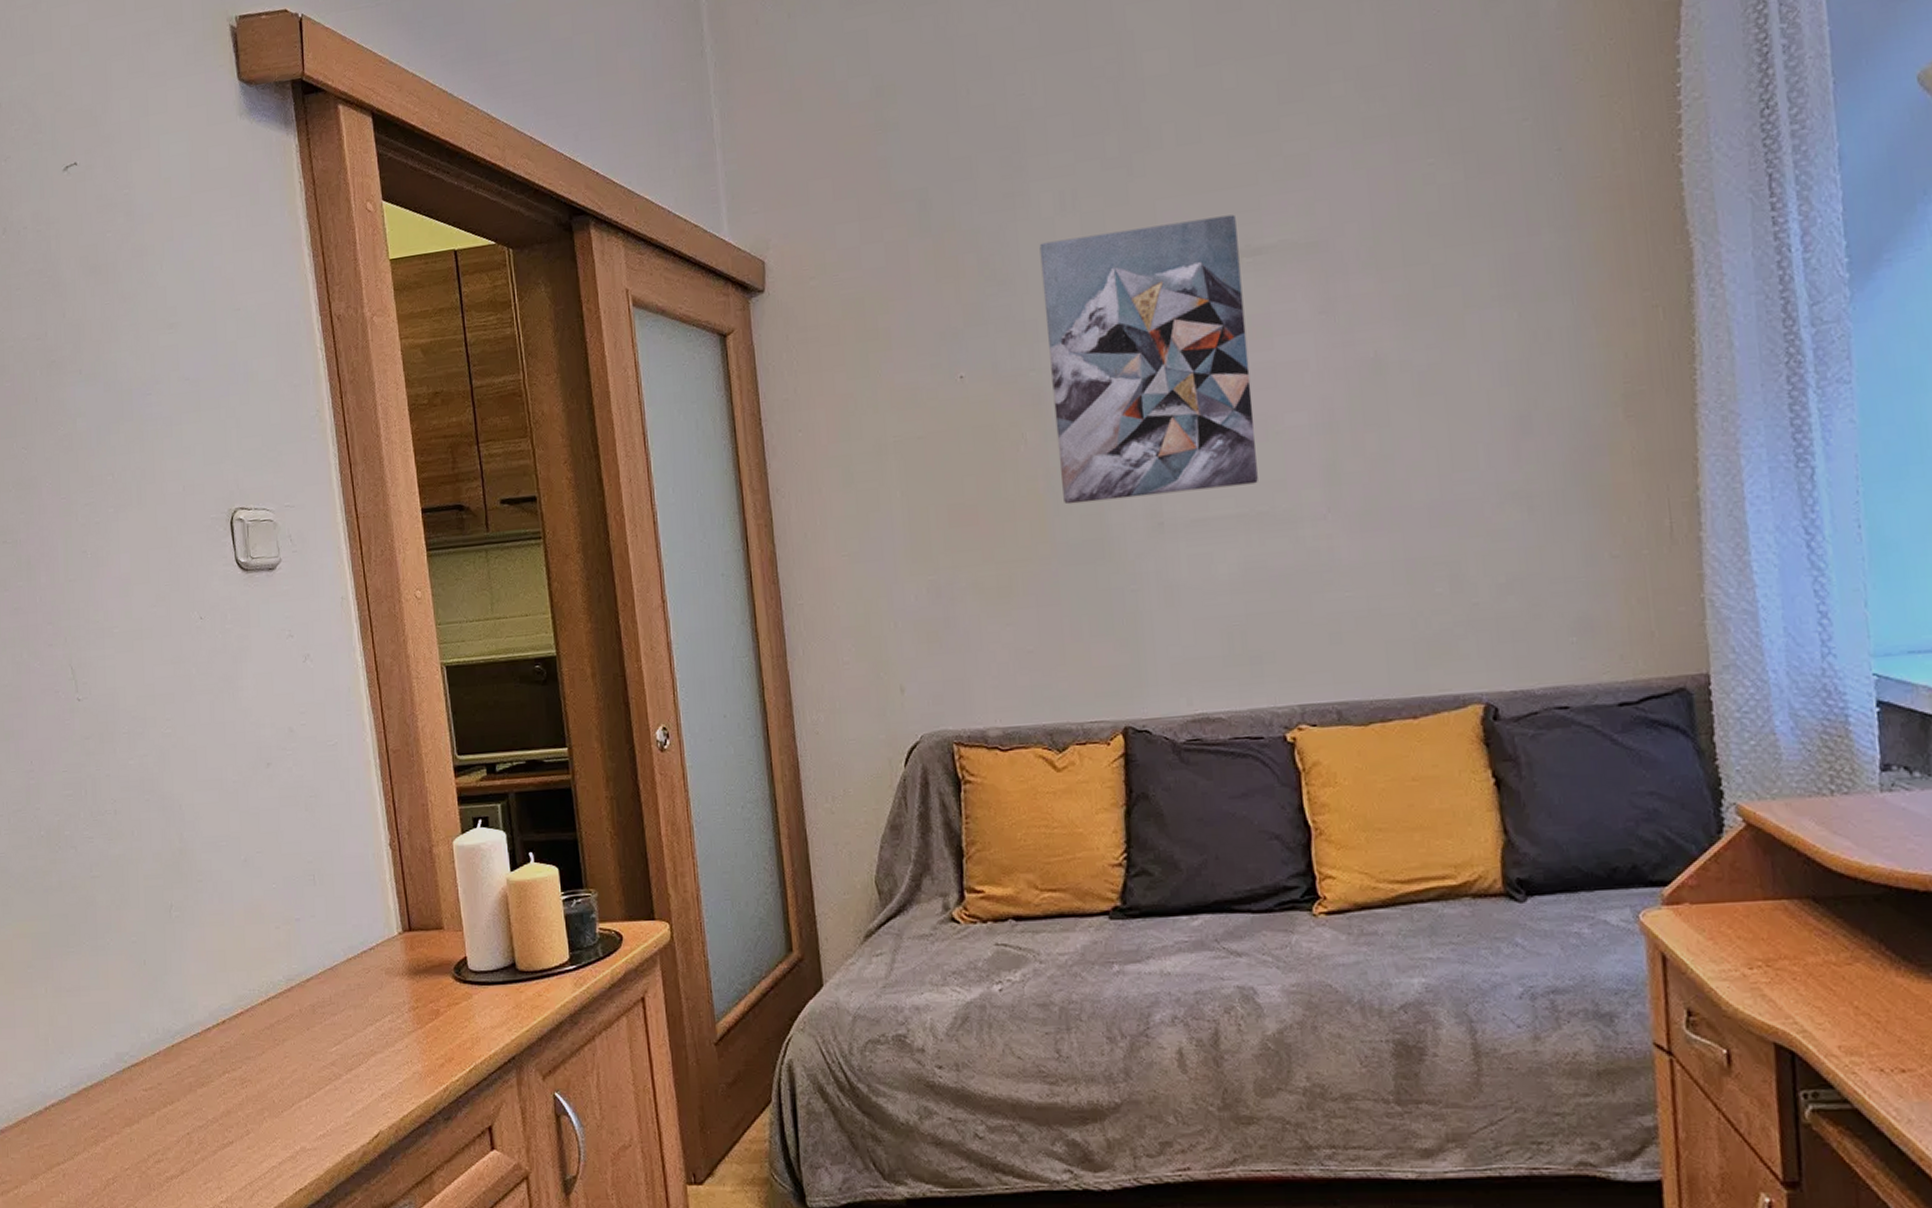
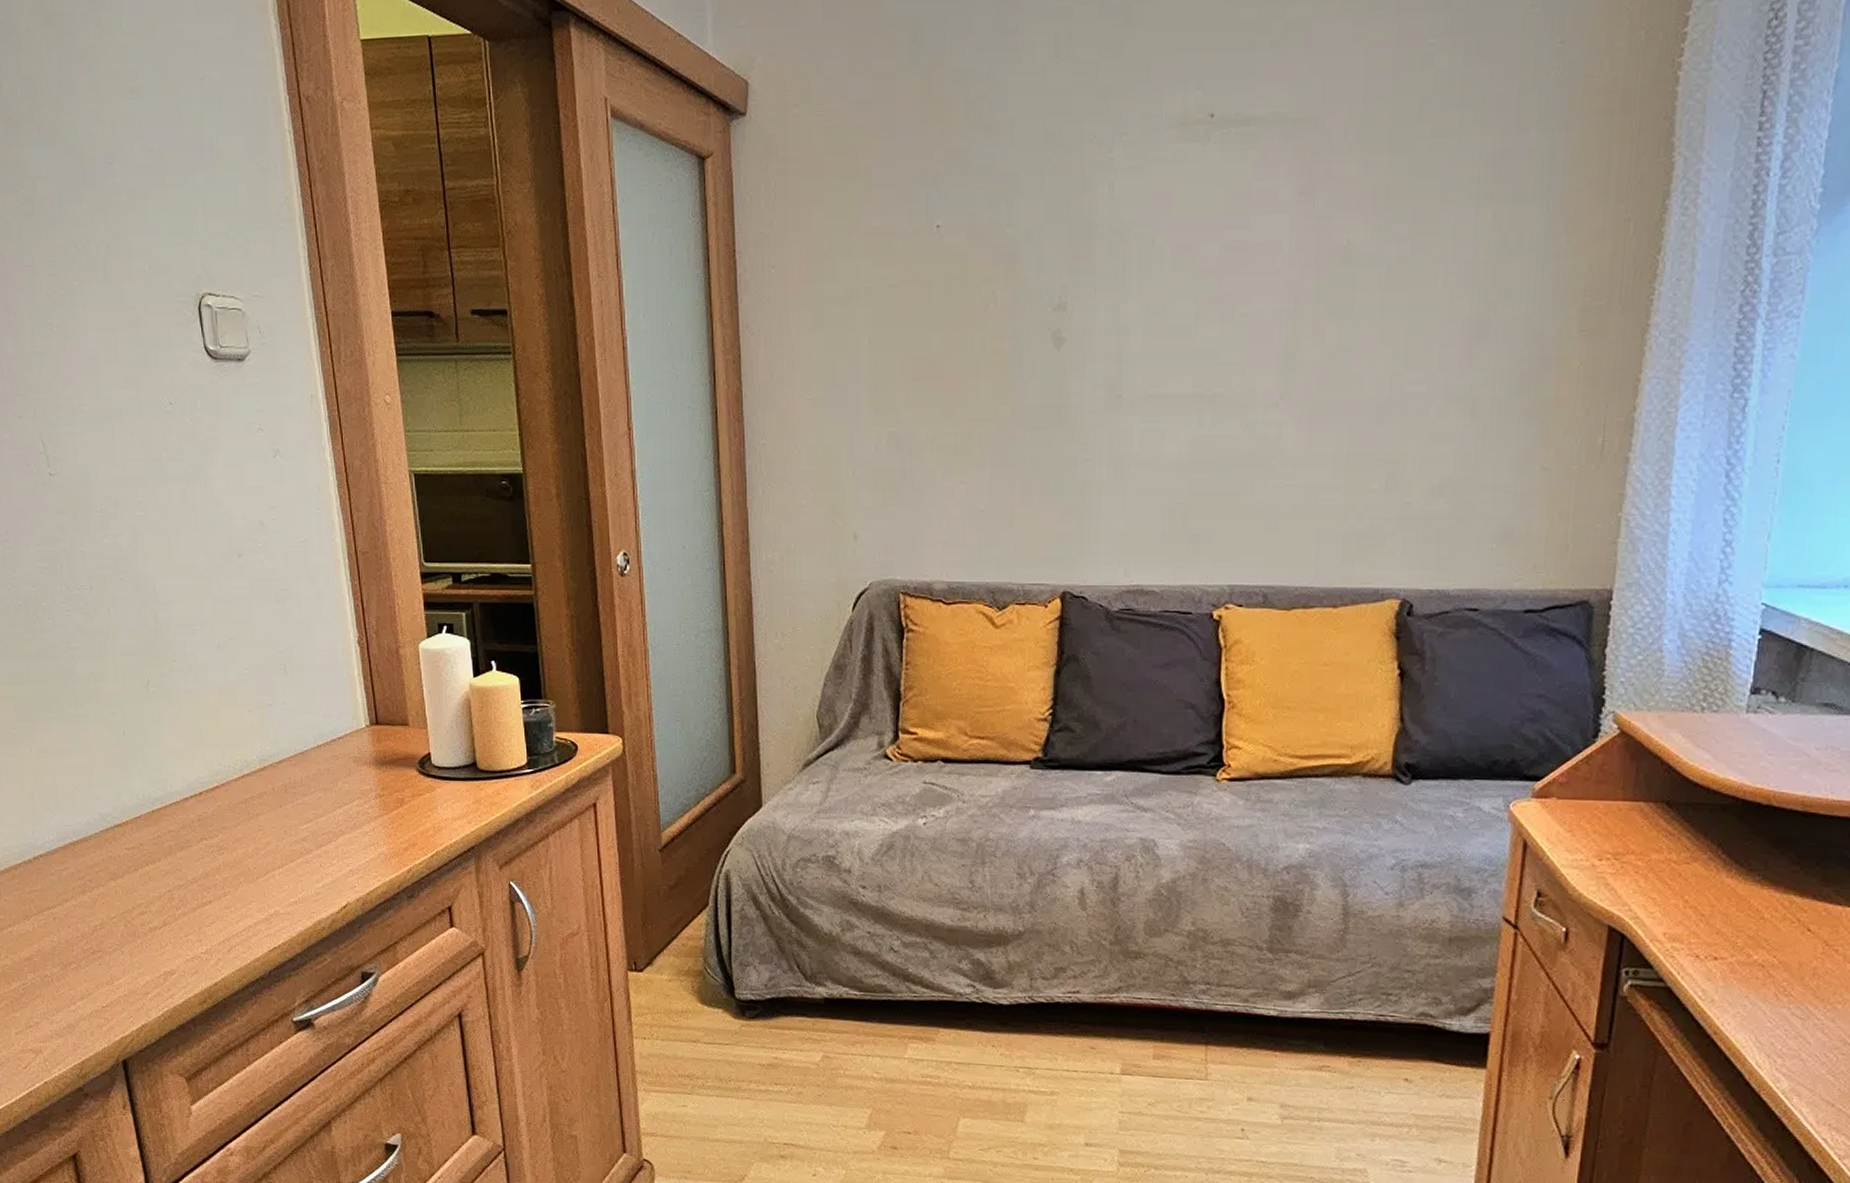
wall art: present [1039,214,1258,505] -> none [1026,79,1229,368]

